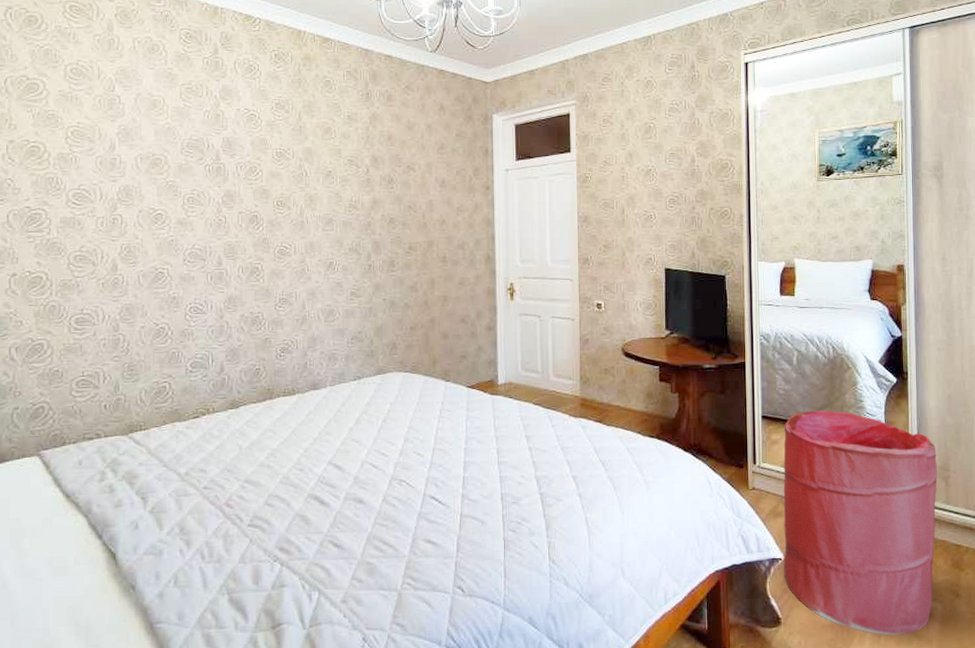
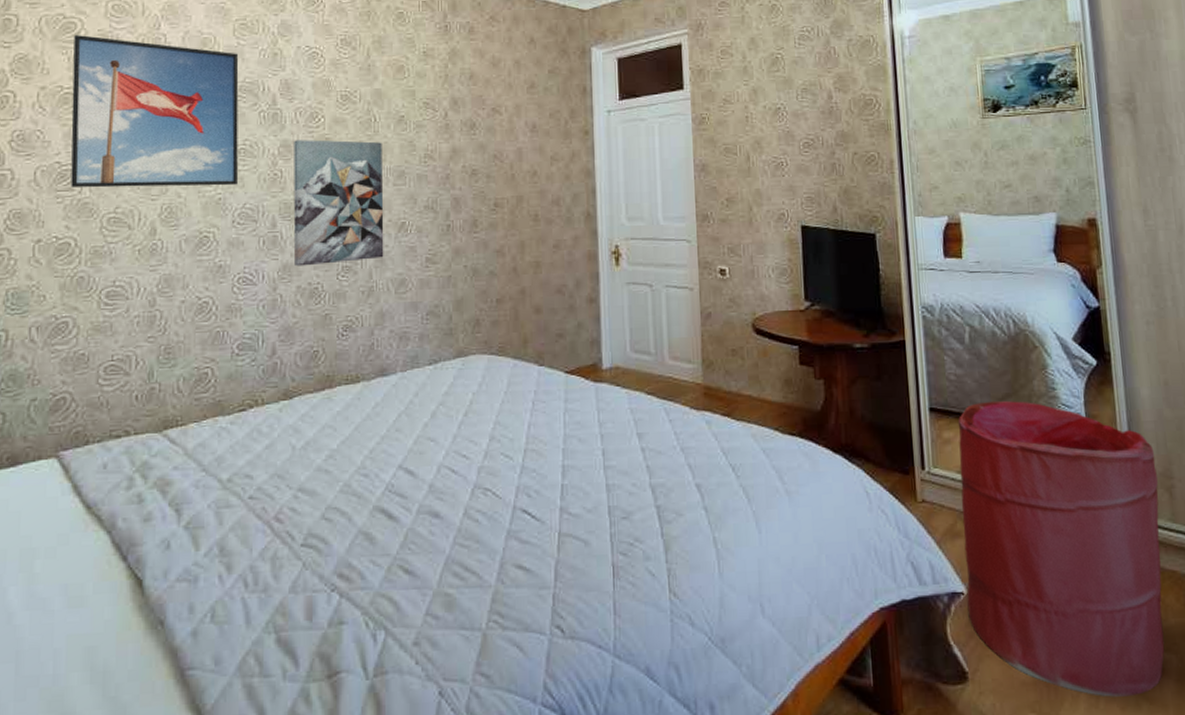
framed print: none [37,95,187,230] -> present [71,35,239,188]
wall art: none [236,190,315,298] -> present [293,140,384,267]

